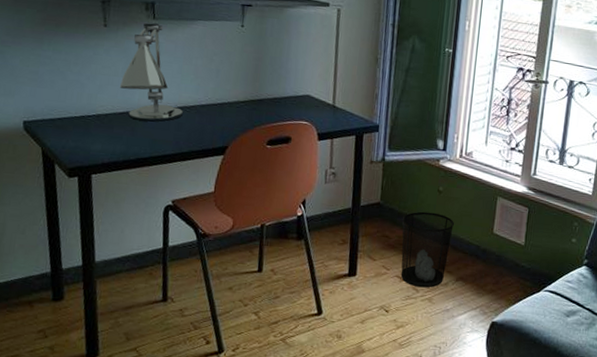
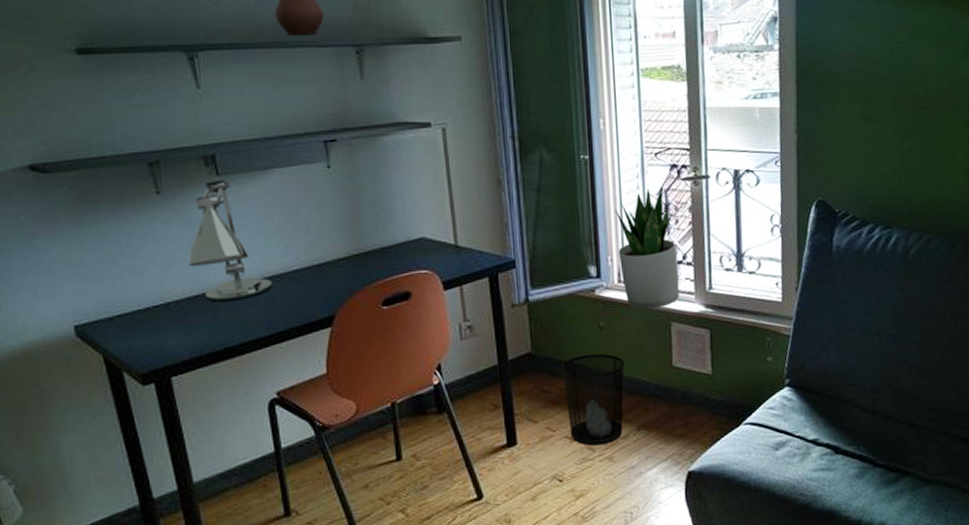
planter: none [463,84,514,184] -> present [615,186,680,310]

